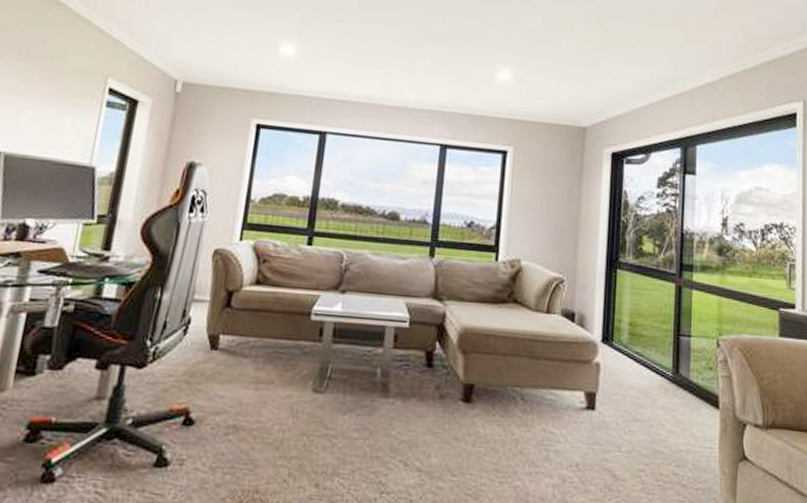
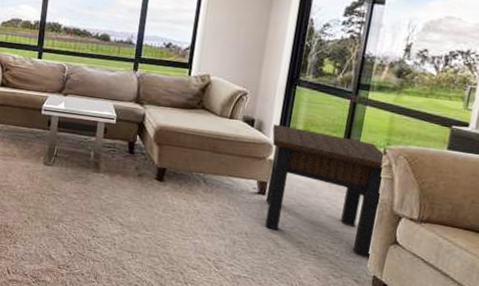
side table: none [596,317,720,482] -> present [265,124,386,258]

